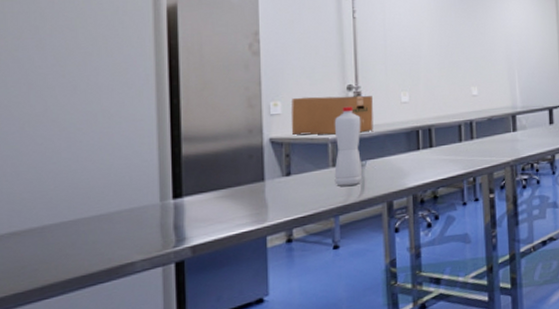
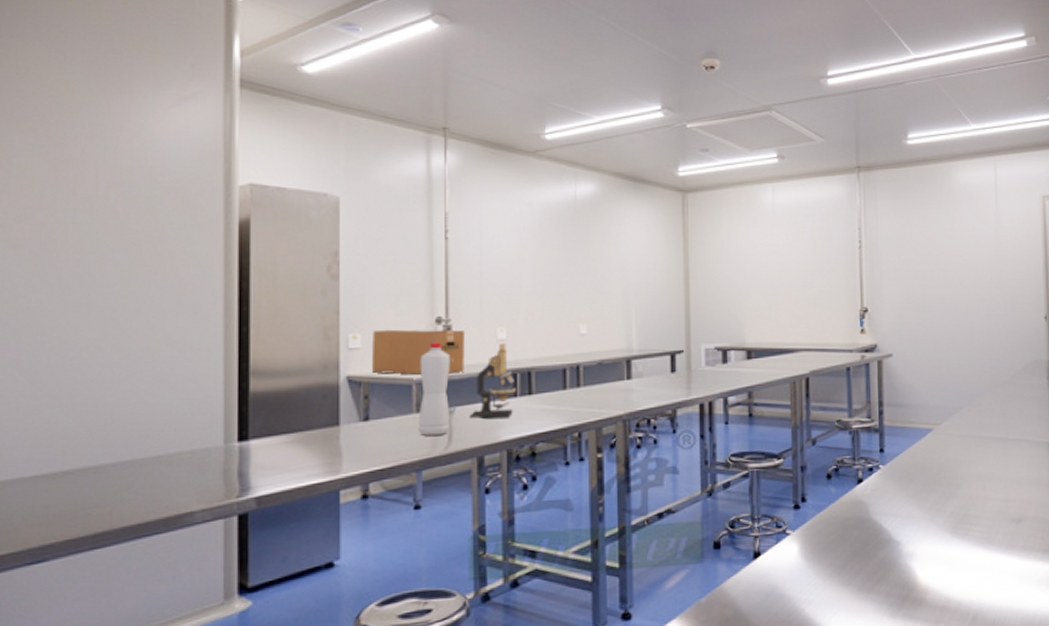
microscope: none [379,105,420,169] -> present [469,343,517,419]

